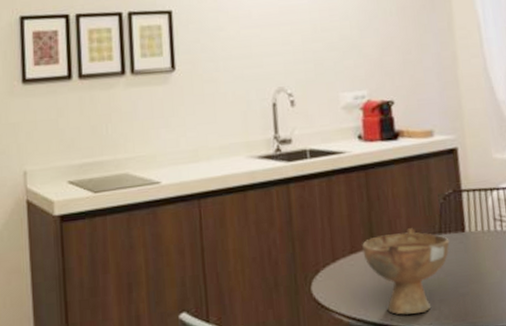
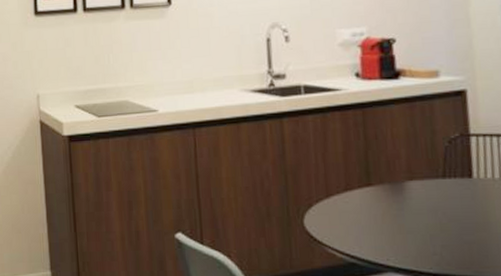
bowl: present [361,228,450,315] -> none [357,170,455,257]

